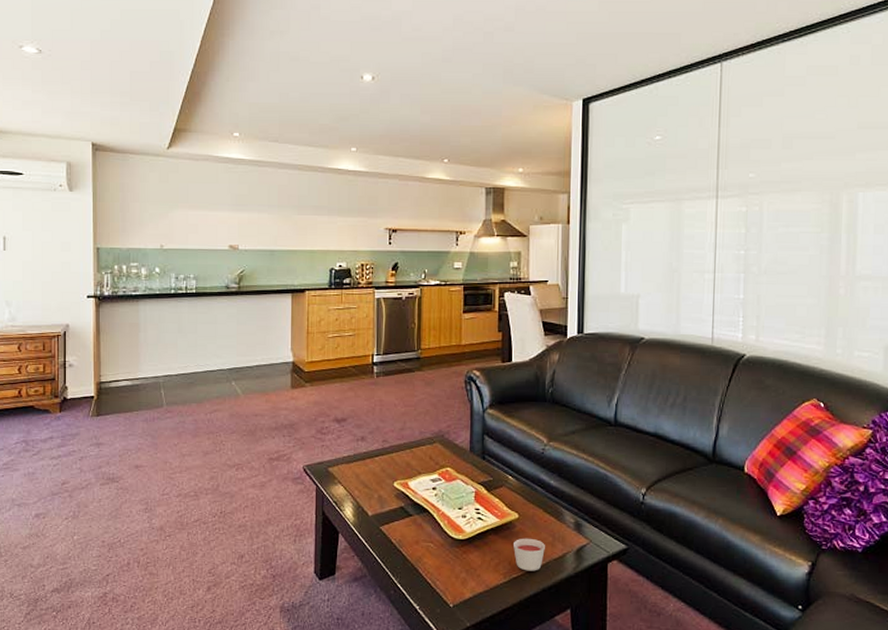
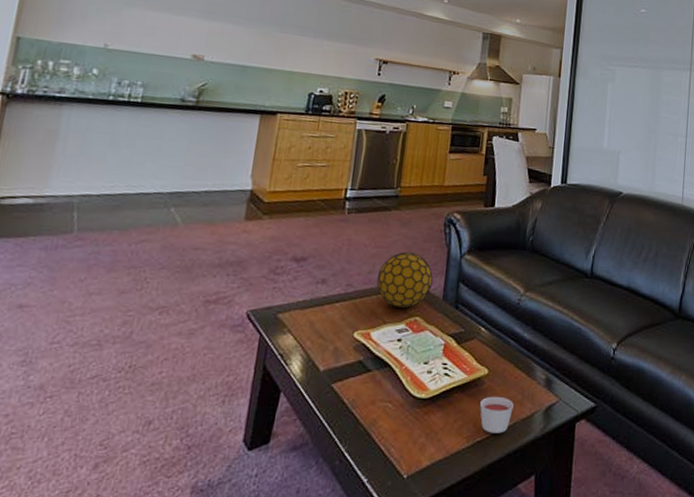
decorative ball: none [408,409,459,461] -> present [376,252,433,309]

